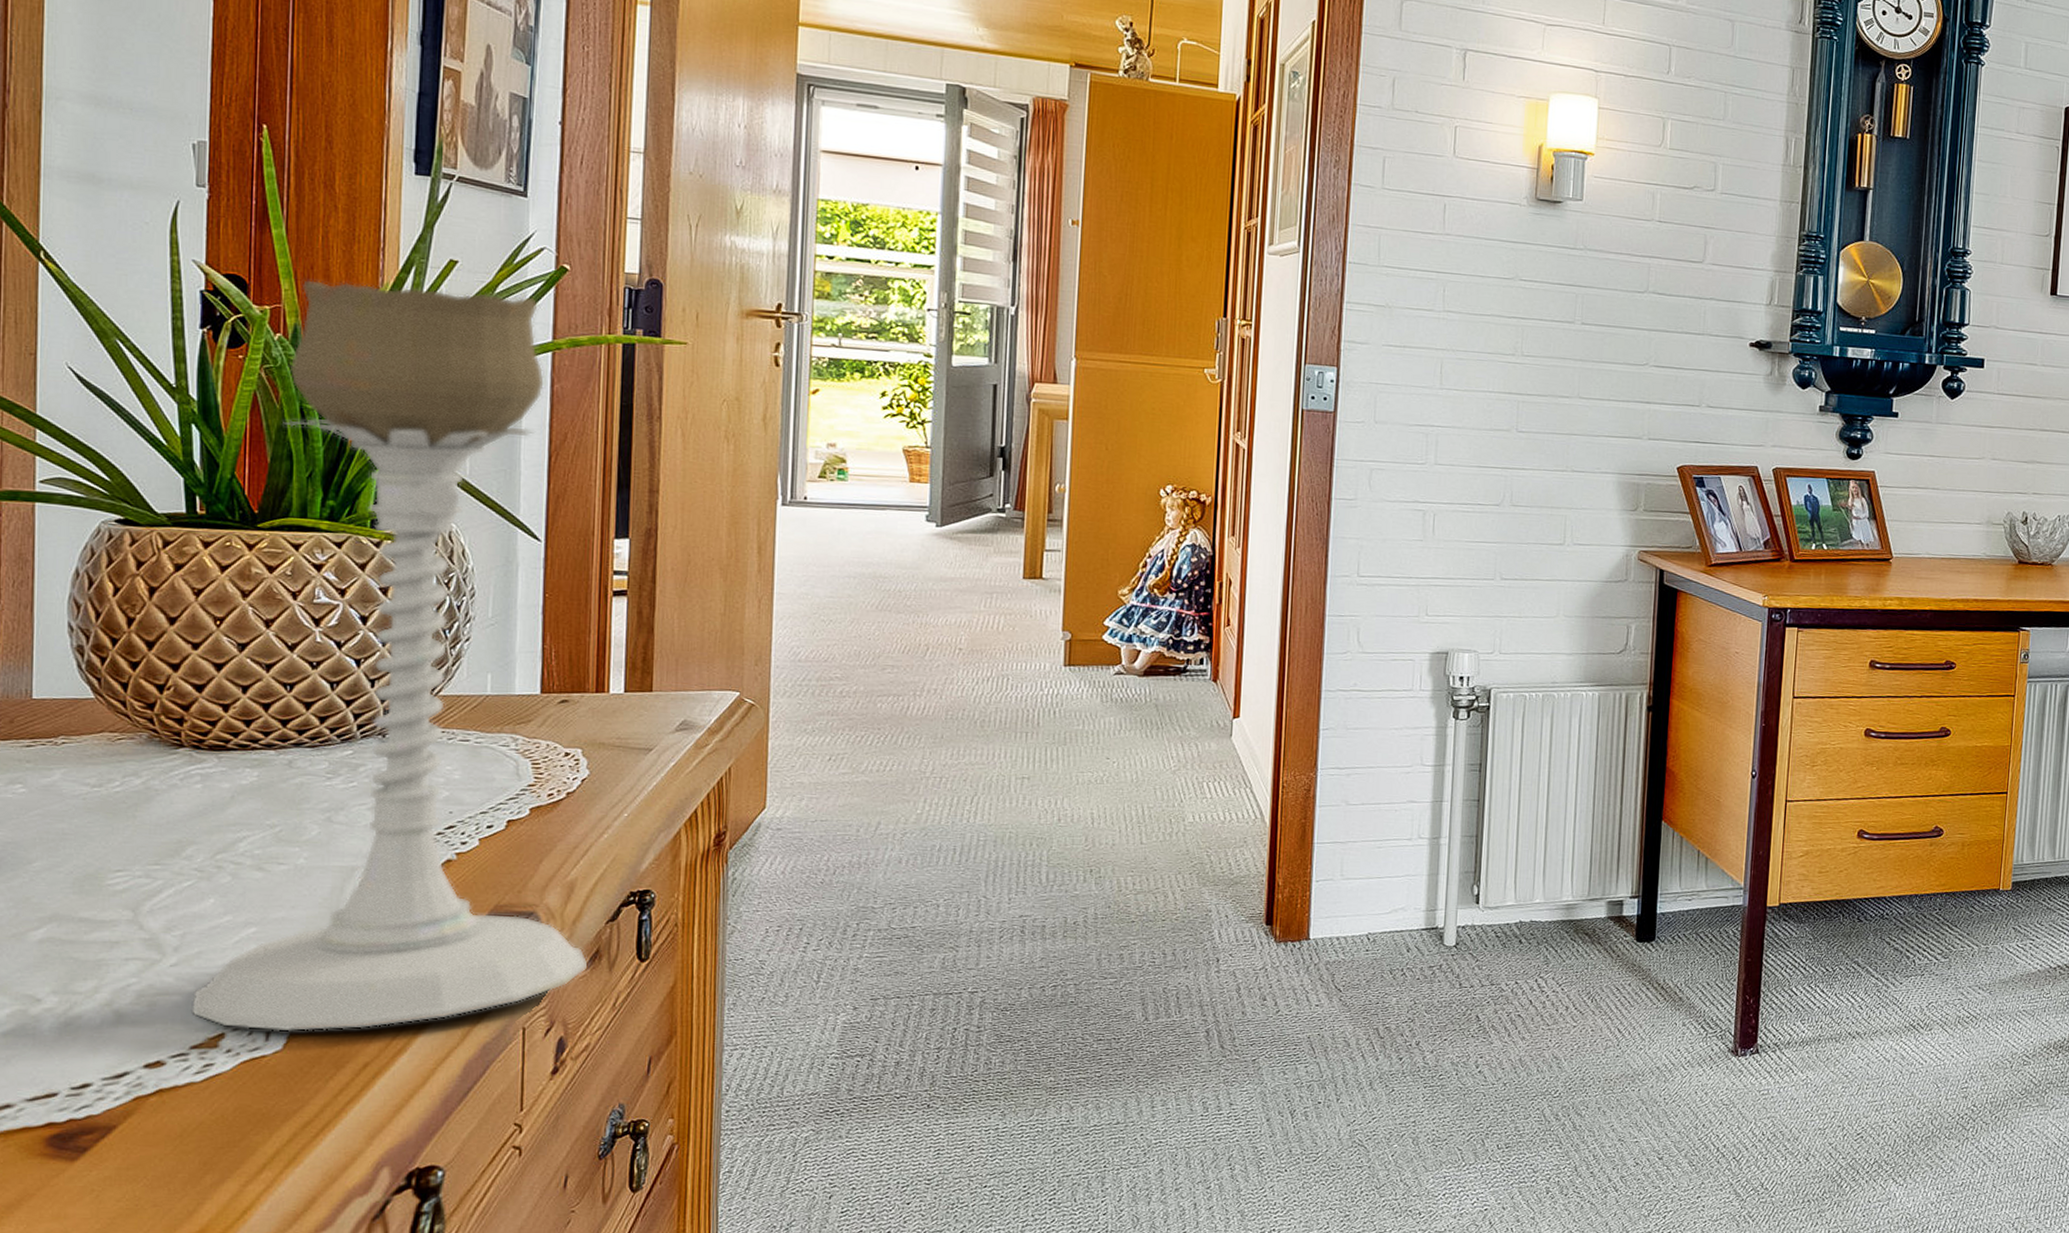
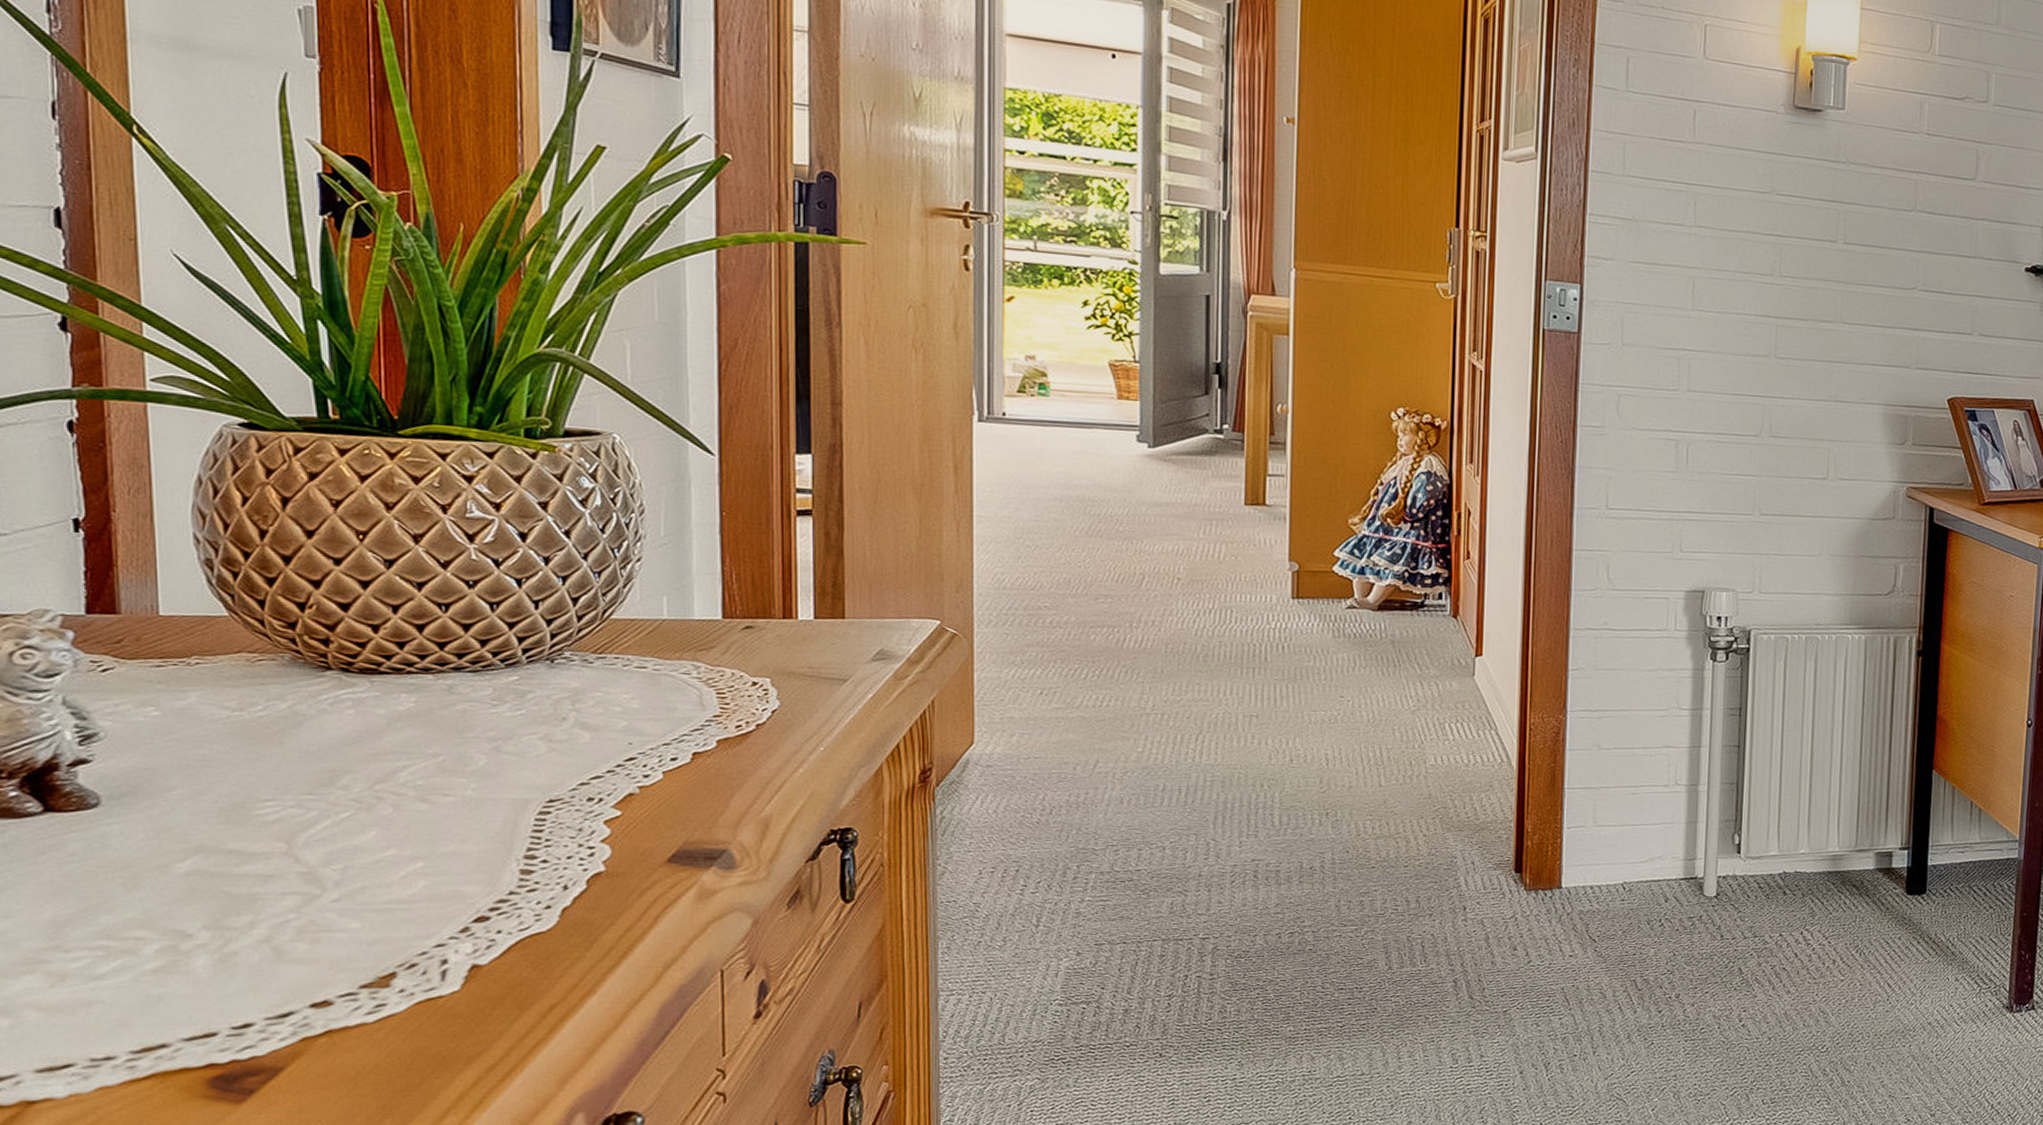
candle holder: present [190,280,588,1032] -> none [356,164,788,972]

